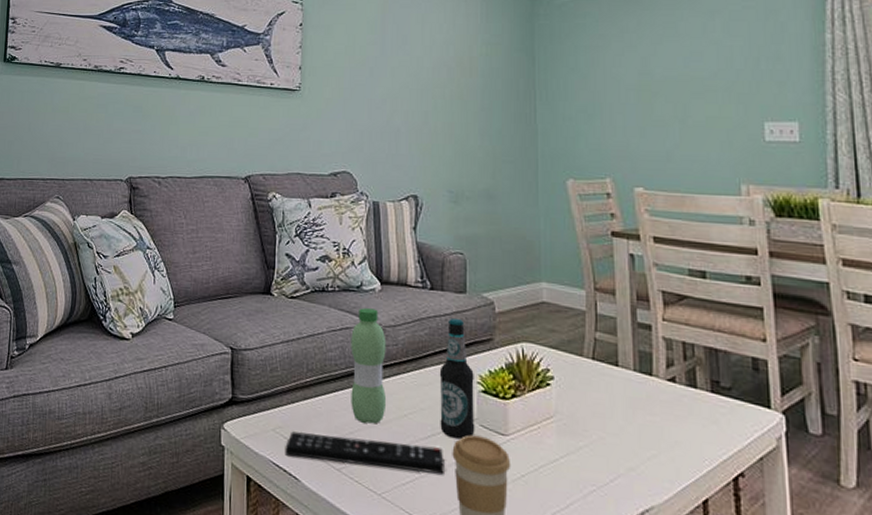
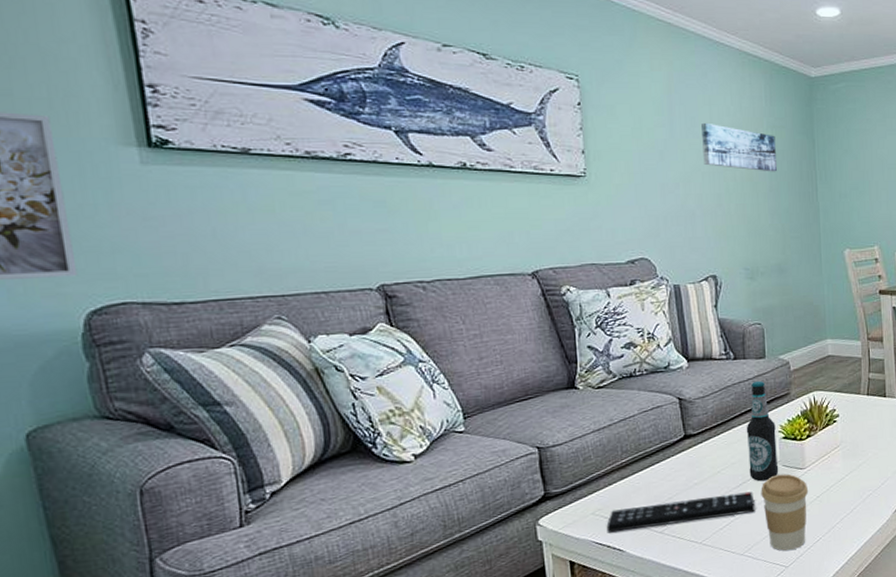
water bottle: present [351,308,387,424] -> none [662,385,701,487]
wall art: none [412,40,491,91] -> present [701,122,778,172]

